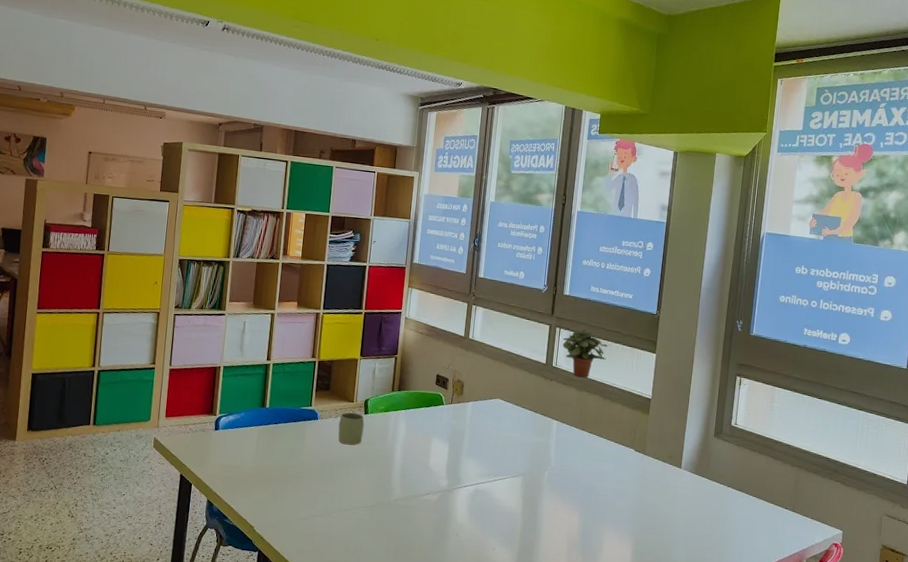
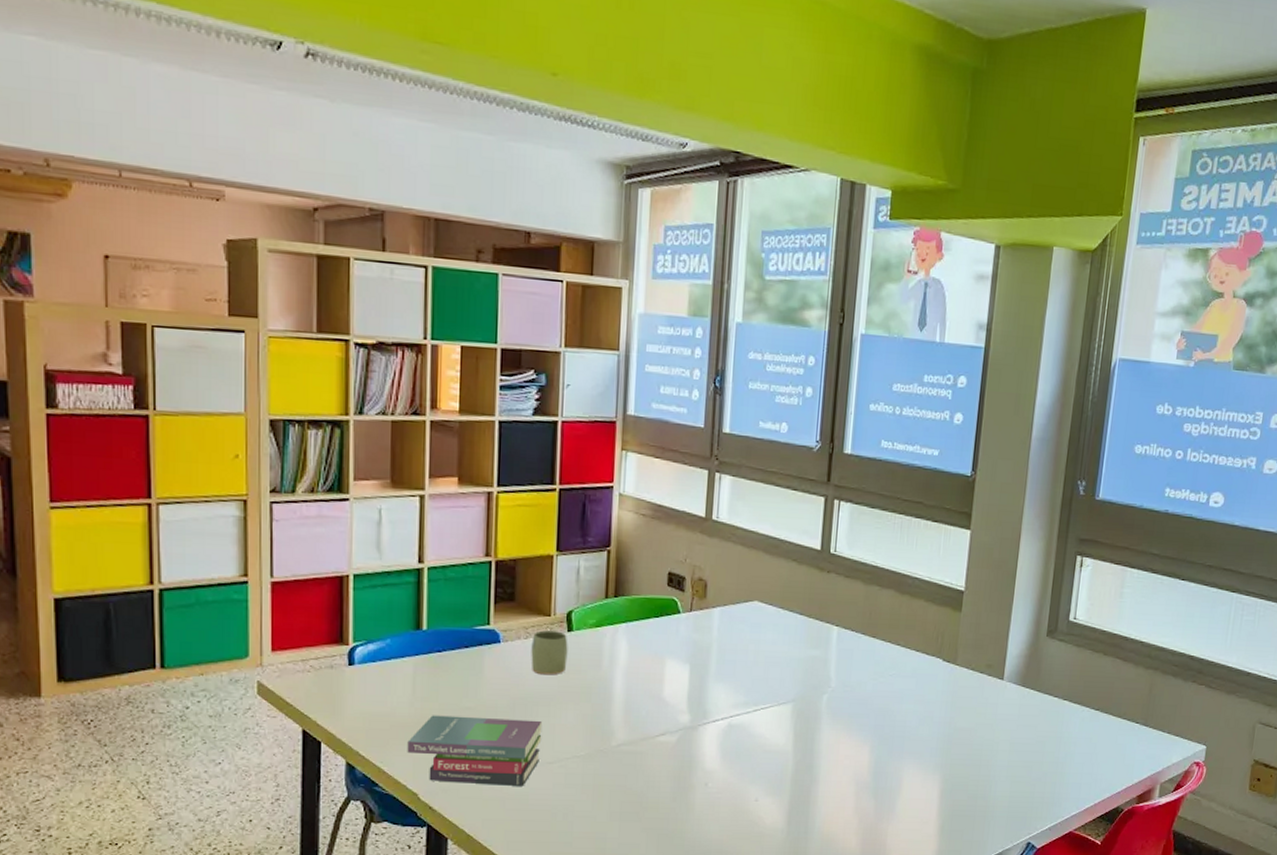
books: none [249,469,343,526] -> present [407,715,543,786]
potted plant: present [562,329,610,379] -> none [843,500,908,568]

